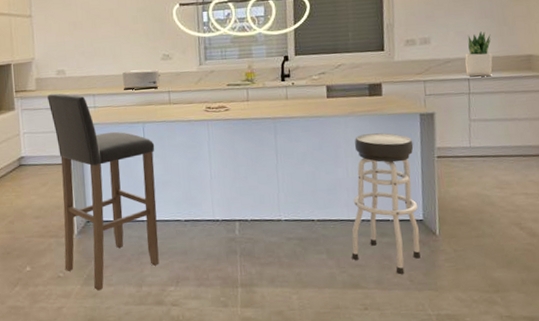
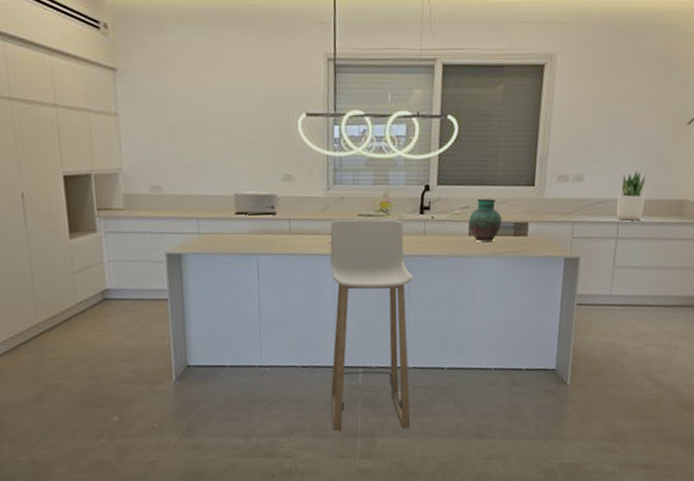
bar stool: present [47,93,159,291] -> none [139,214,271,443]
bar stool: none [204,87,287,280] -> present [330,219,413,431]
vase: none [326,64,357,103] -> present [469,198,502,243]
bar stool: present [351,133,420,275] -> none [480,276,554,425]

